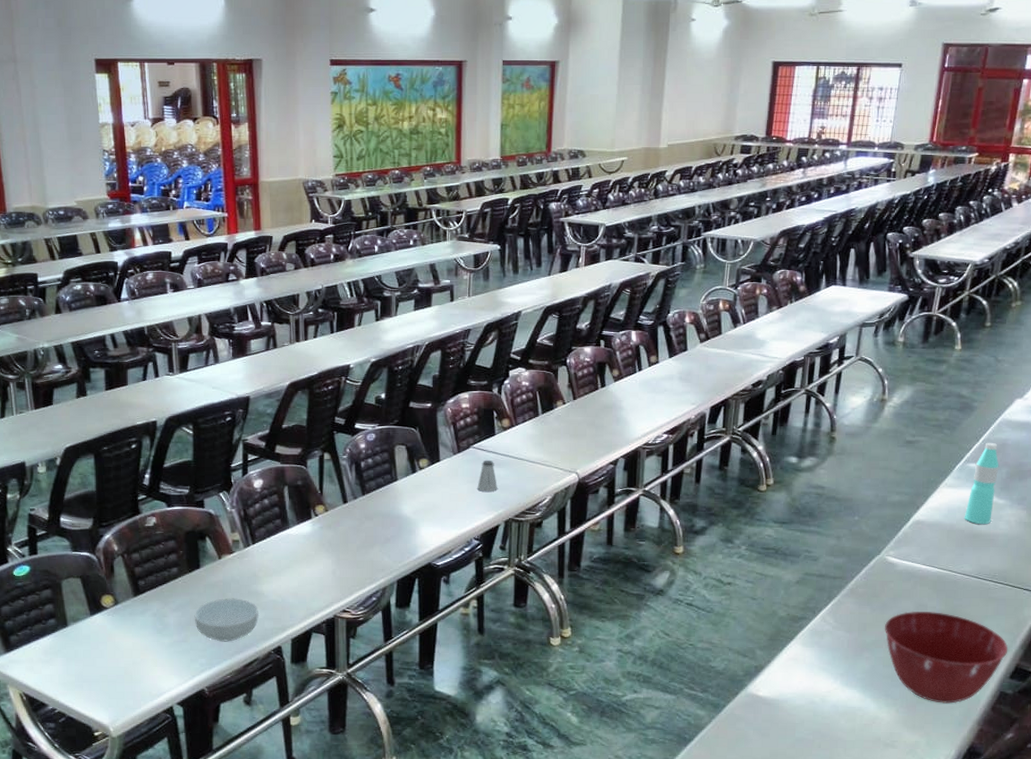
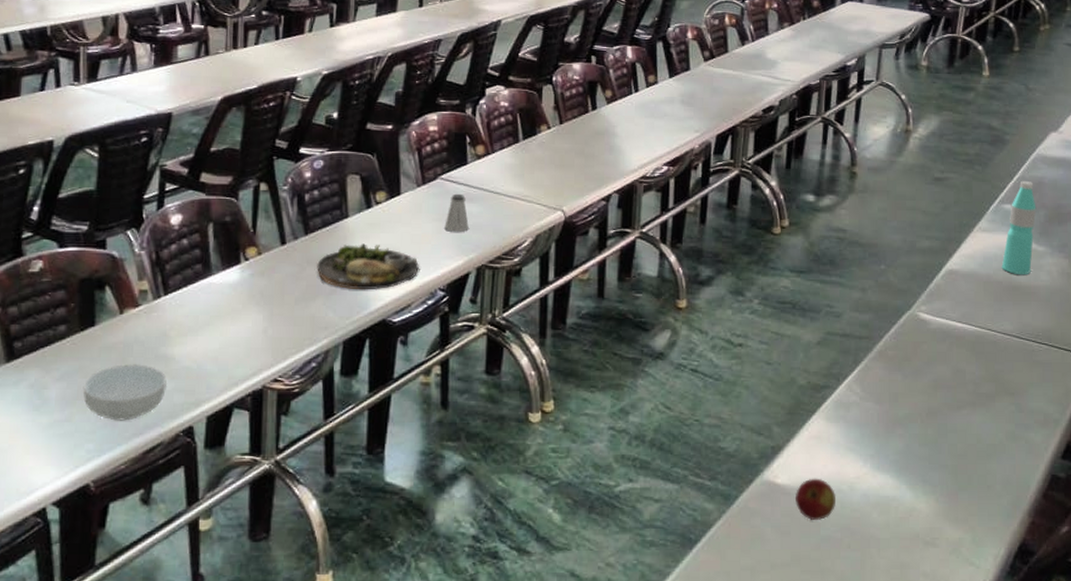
dinner plate: none [373,502,457,540] -> present [317,243,419,290]
apple: none [775,691,810,725] -> present [796,478,837,520]
mixing bowl: present [885,611,1008,704] -> none [919,377,1058,490]

